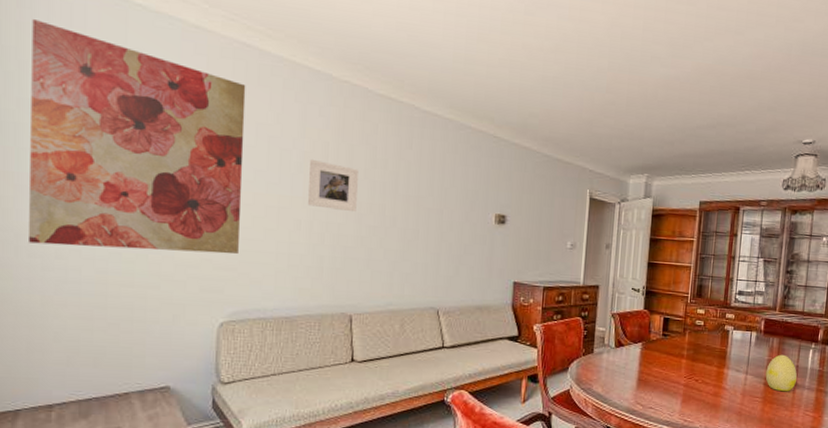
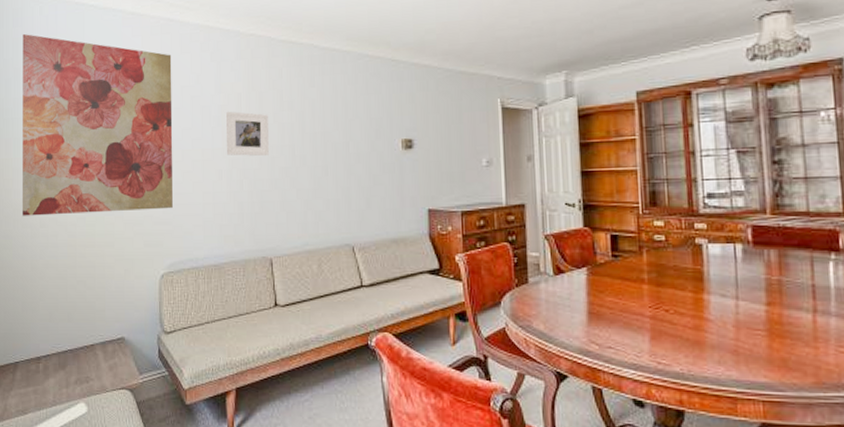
decorative egg: present [765,354,798,392] -> none [765,270,817,321]

